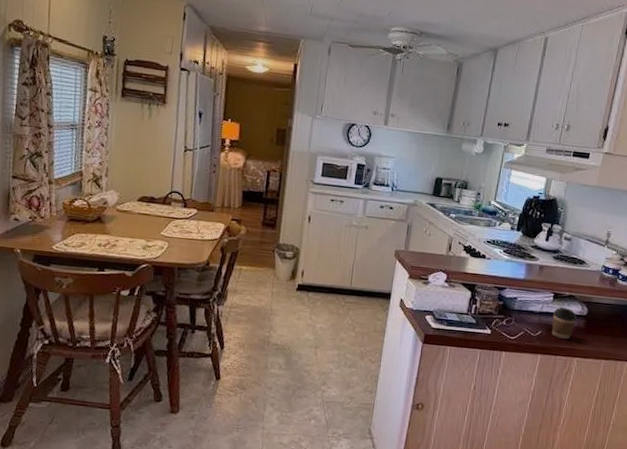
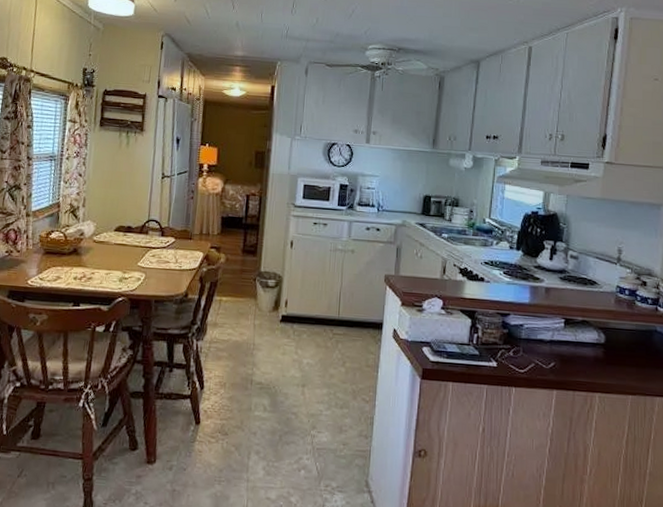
coffee cup: present [552,307,577,340] -> none [565,335,594,372]

